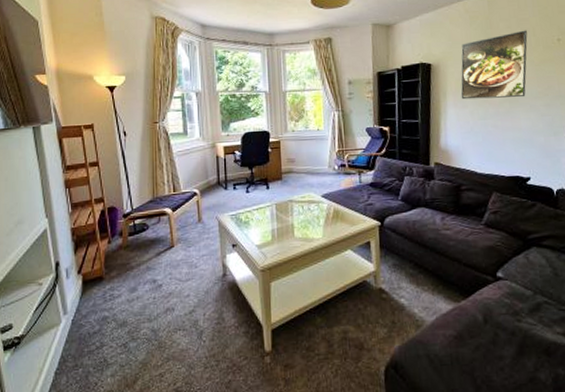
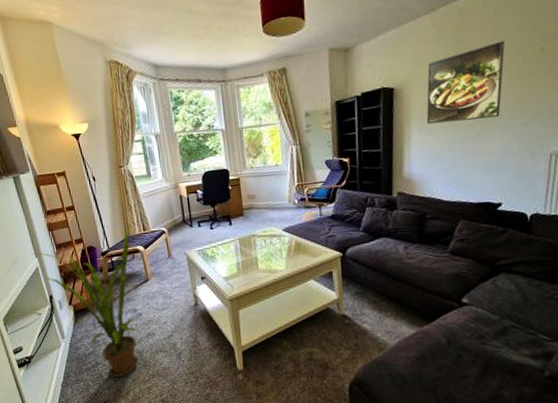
house plant: none [39,185,158,363] -> present [30,225,139,378]

